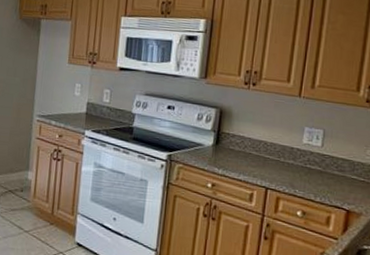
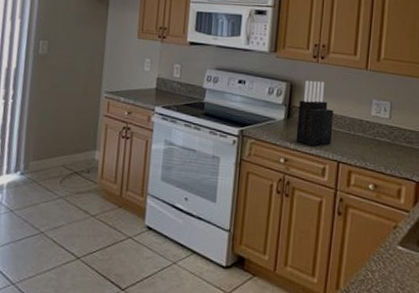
knife block: none [224,107,264,172] -> present [296,80,334,146]

